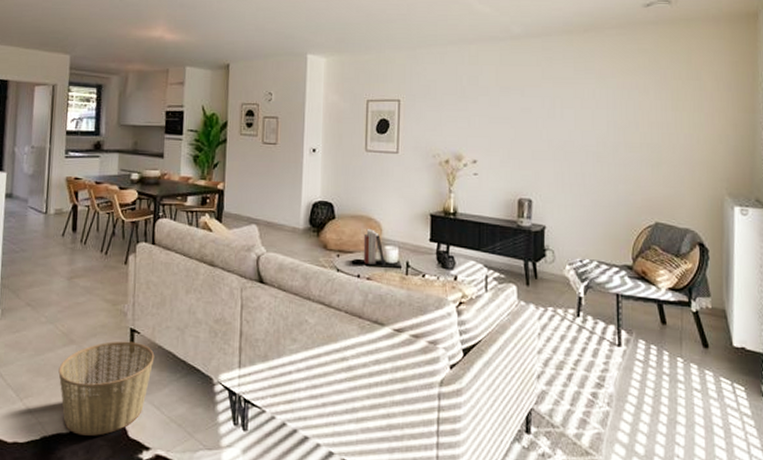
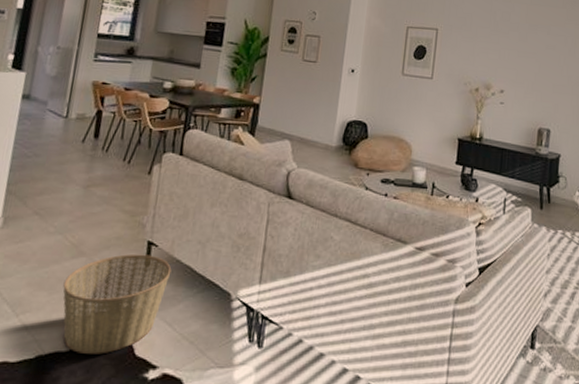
books: present [363,228,385,265] -> none [391,148,413,185]

